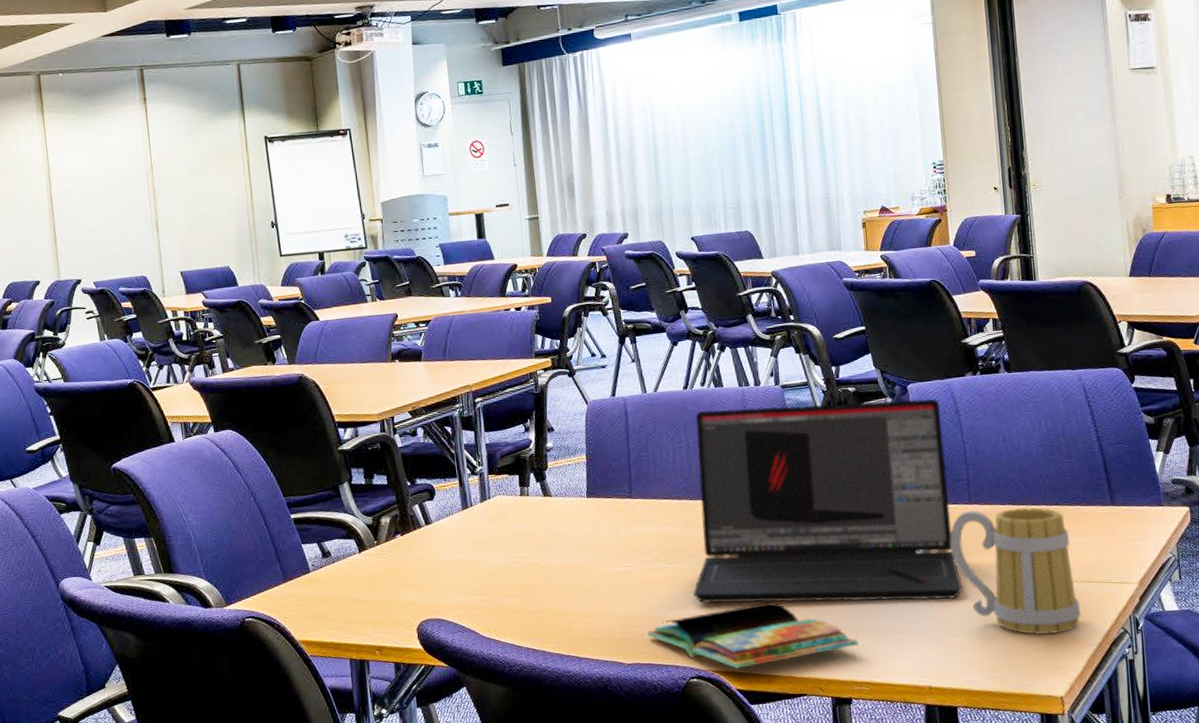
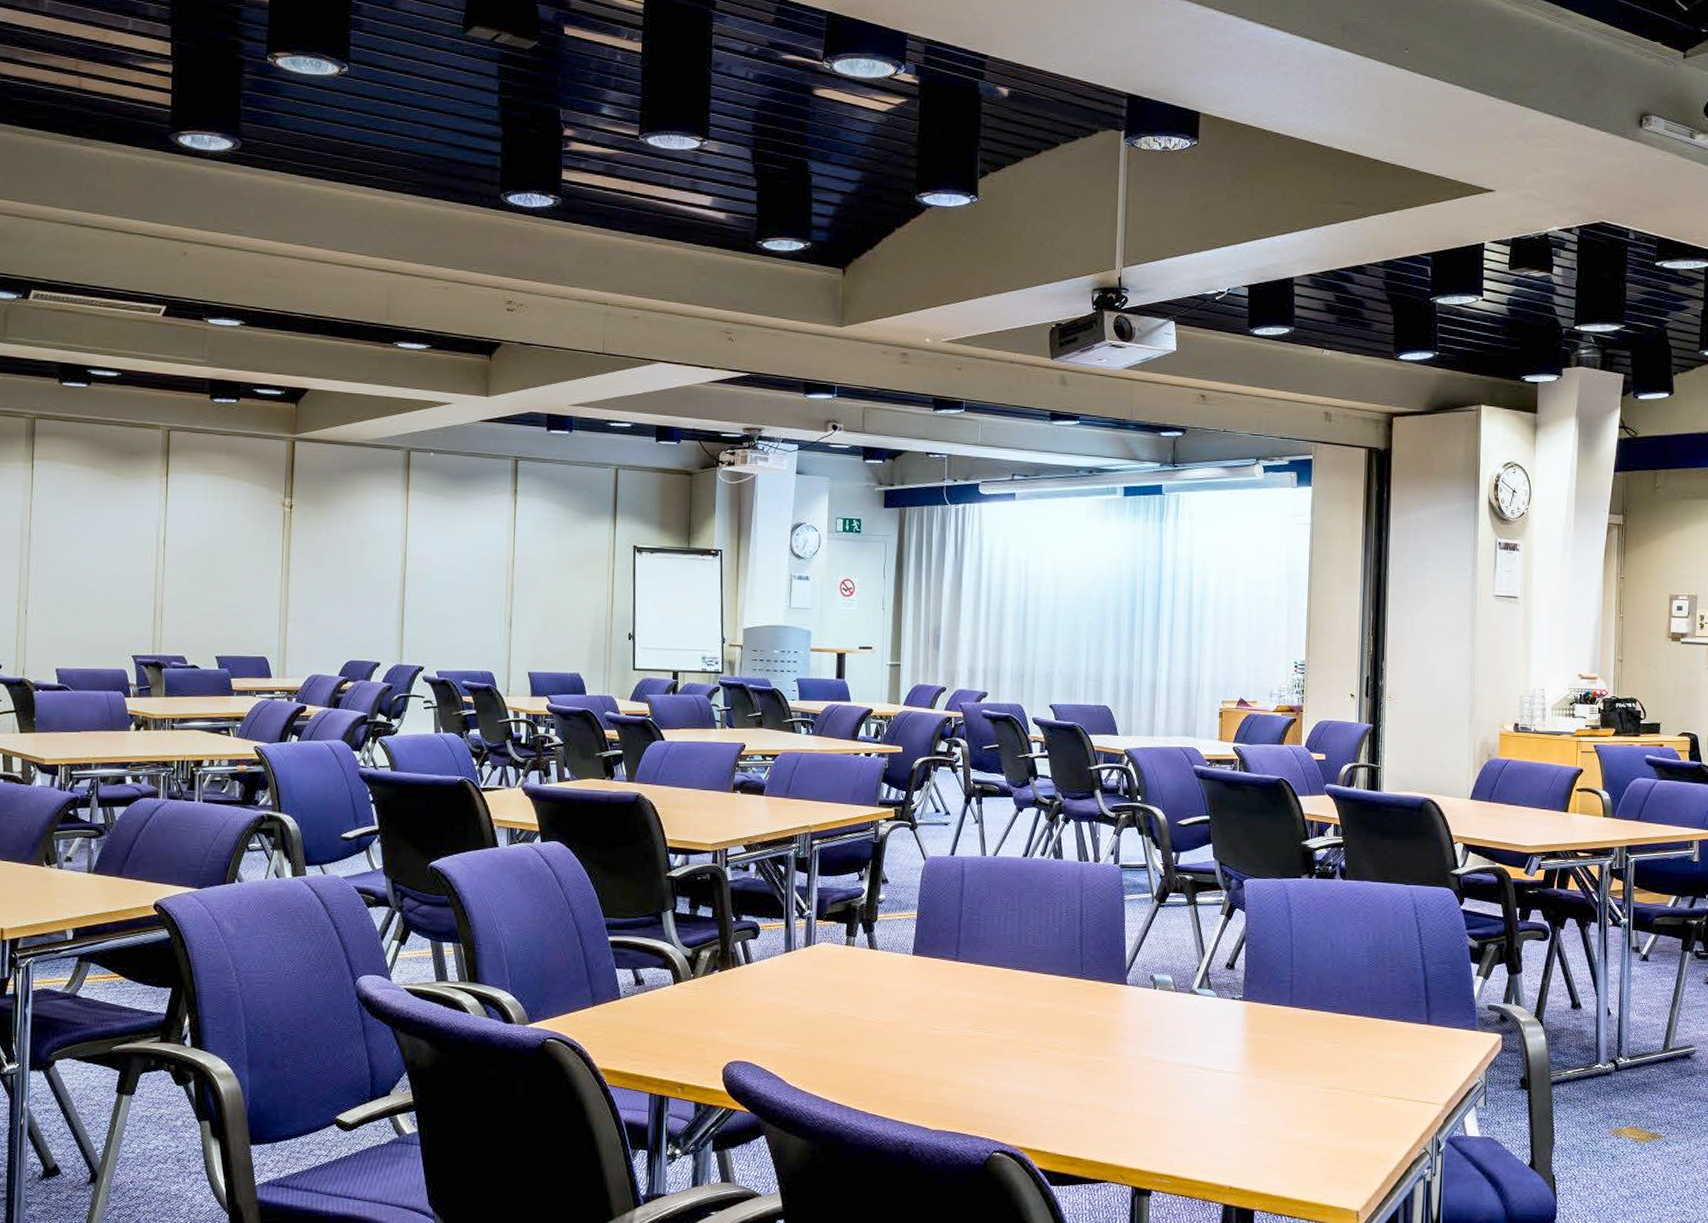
book: present [647,602,858,669] -> none [956,1082,1164,1147]
laptop: present [693,399,962,603] -> none [1007,880,1274,1100]
mug: present [950,507,1081,635] -> none [1267,1013,1386,1147]

